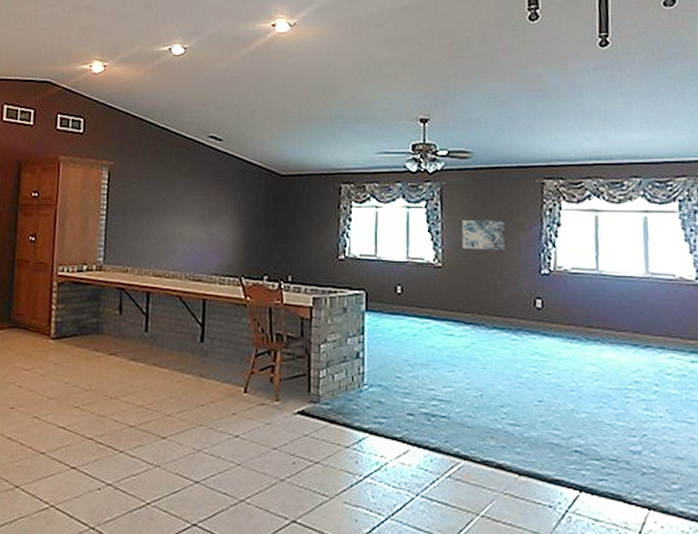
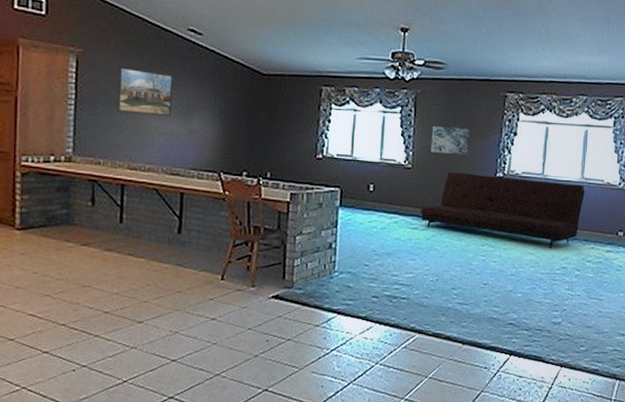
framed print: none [144,176,195,222] -> present [117,67,173,116]
sofa: none [456,270,653,358] -> present [420,172,585,248]

